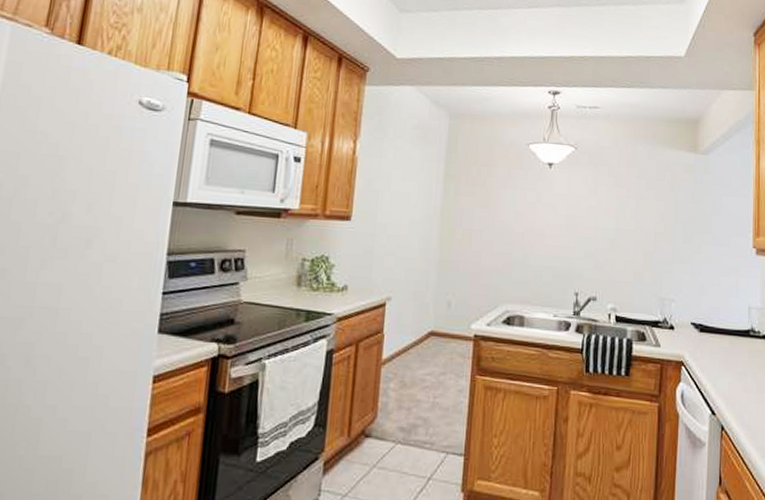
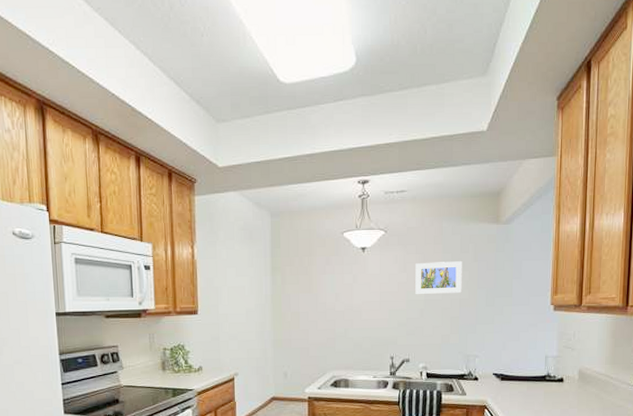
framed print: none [606,186,658,225] -> present [415,261,462,295]

